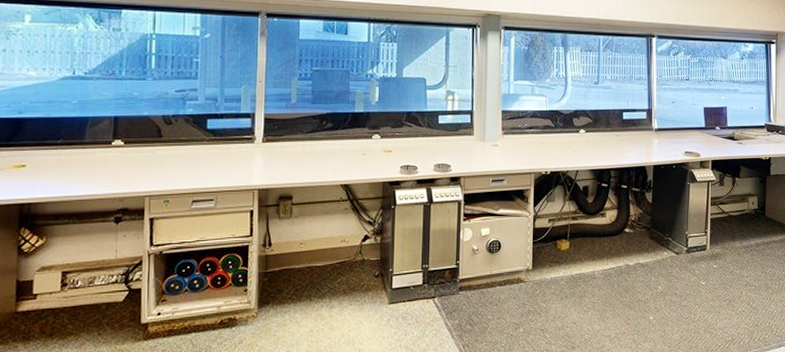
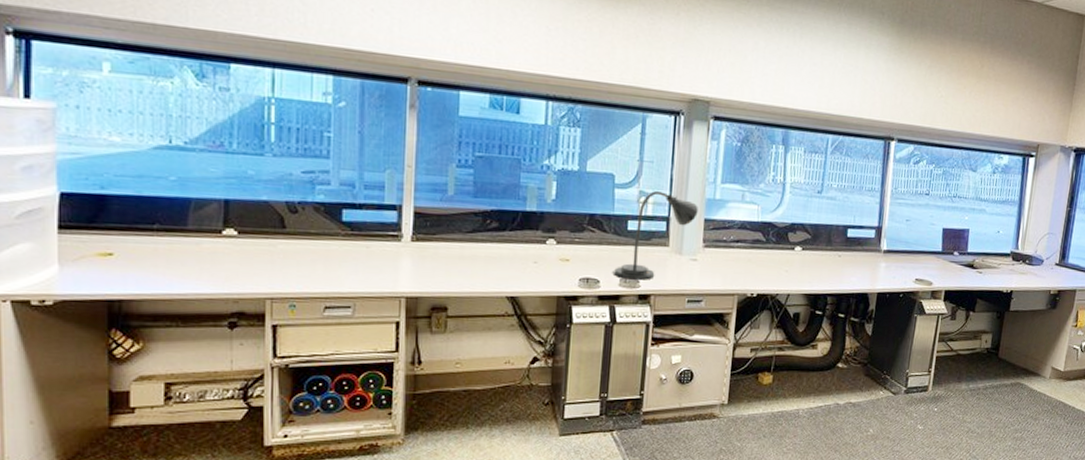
desk lamp: none [428,89,496,165] -> present [613,190,698,280]

